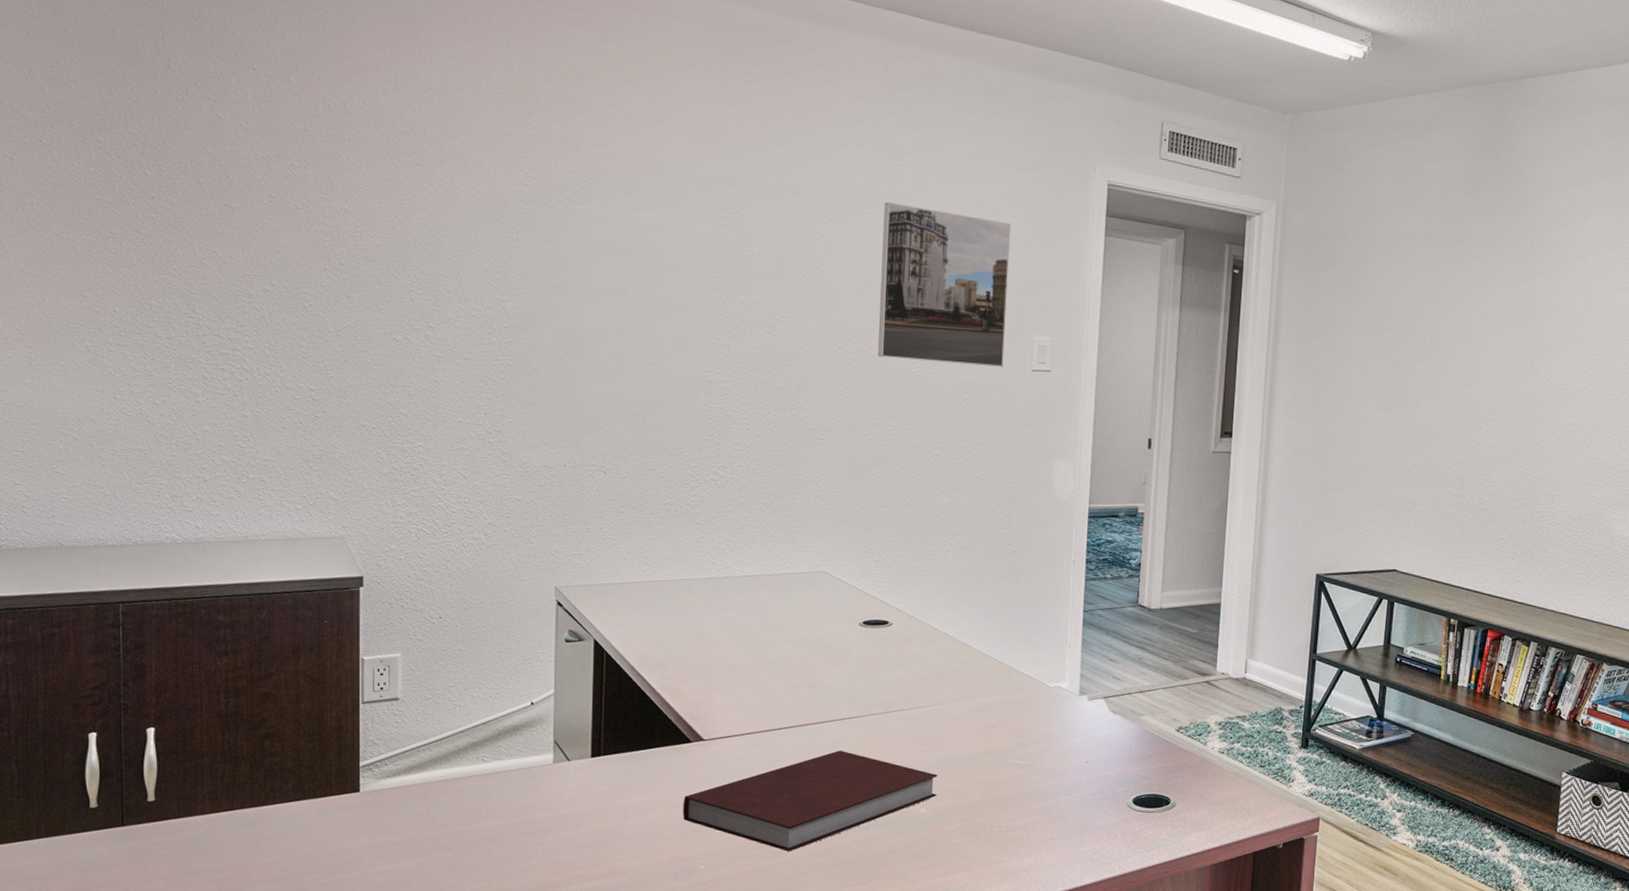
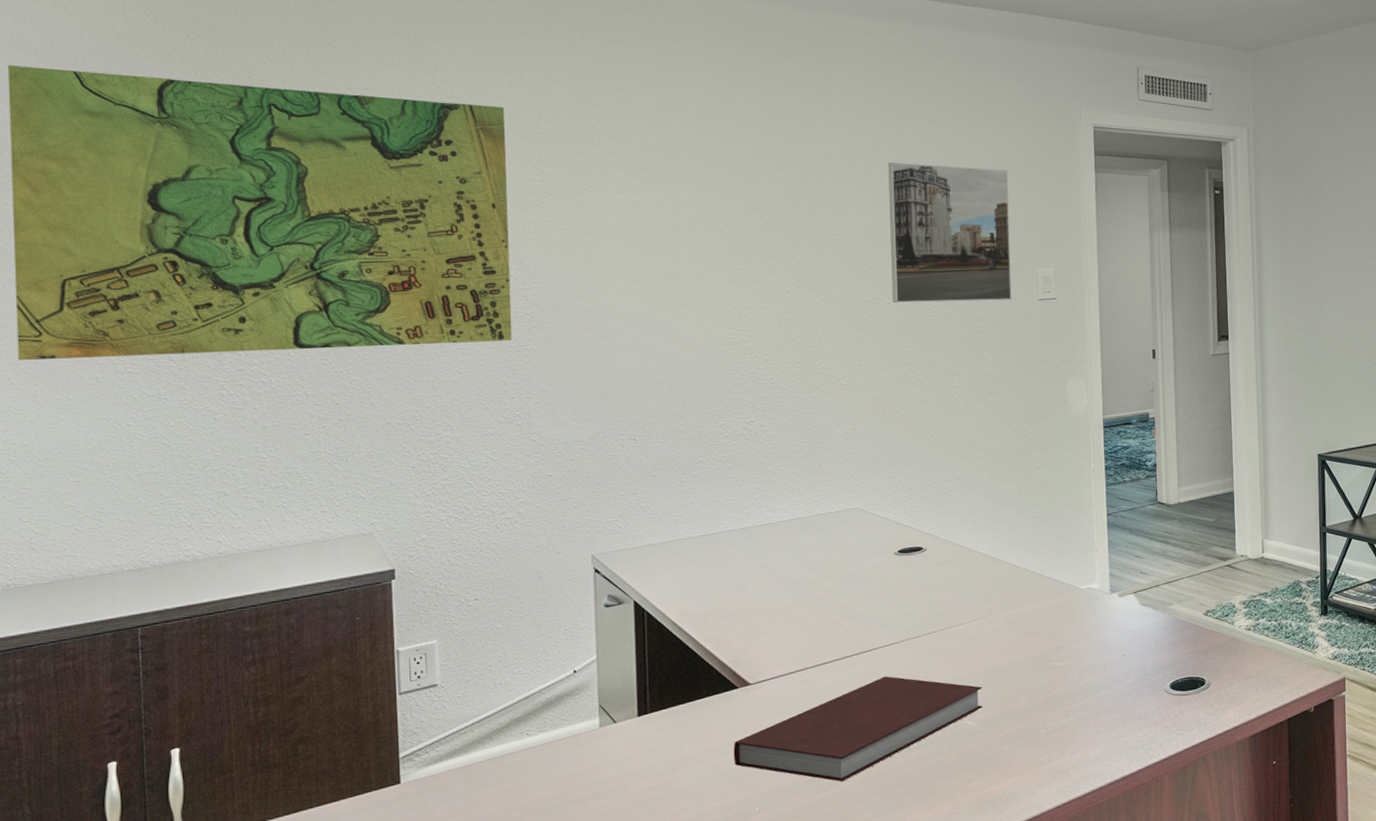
map: none [9,9,493,354] -> present [7,65,513,360]

